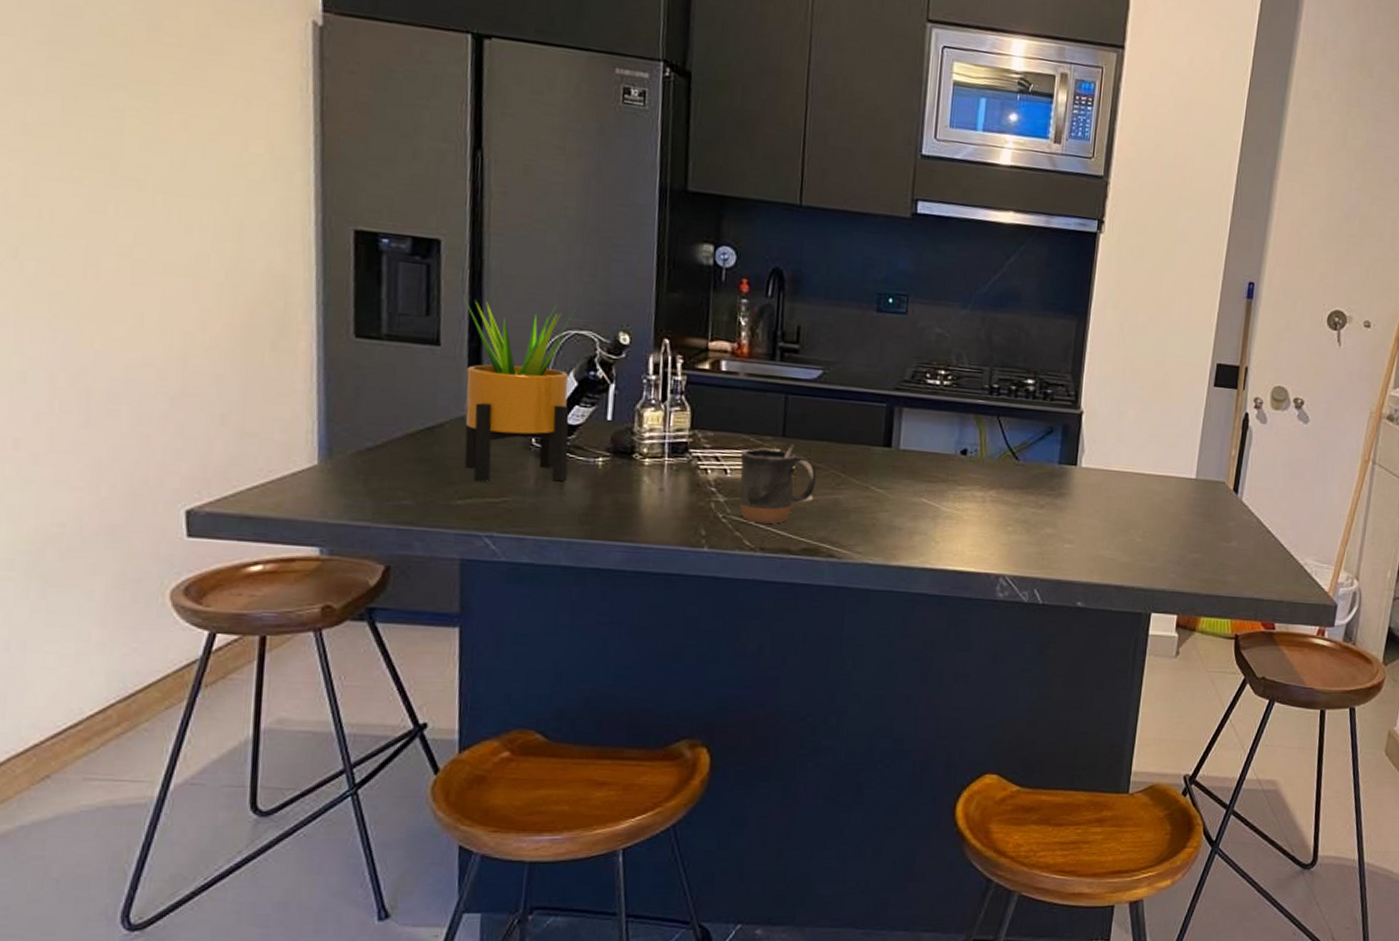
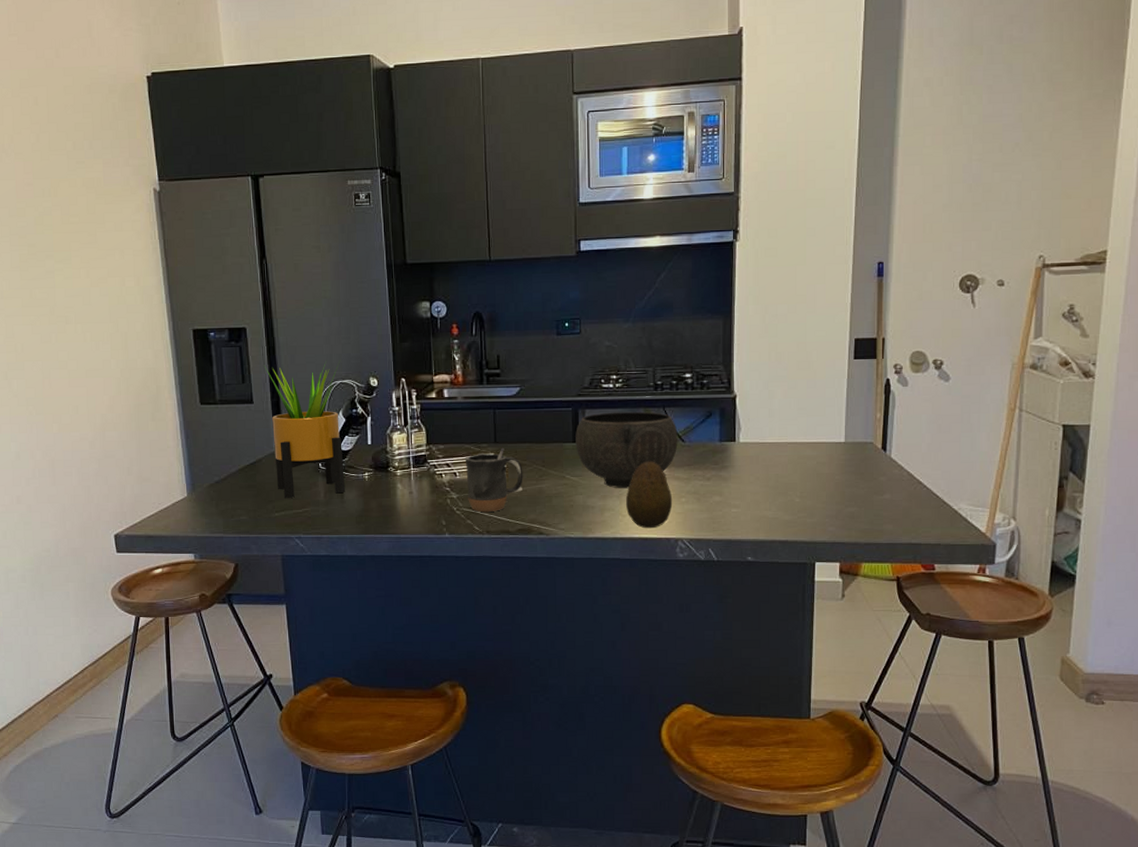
bowl: none [886,414,1012,510] -> present [575,411,678,489]
fruit: none [940,478,998,560] -> present [625,461,673,529]

